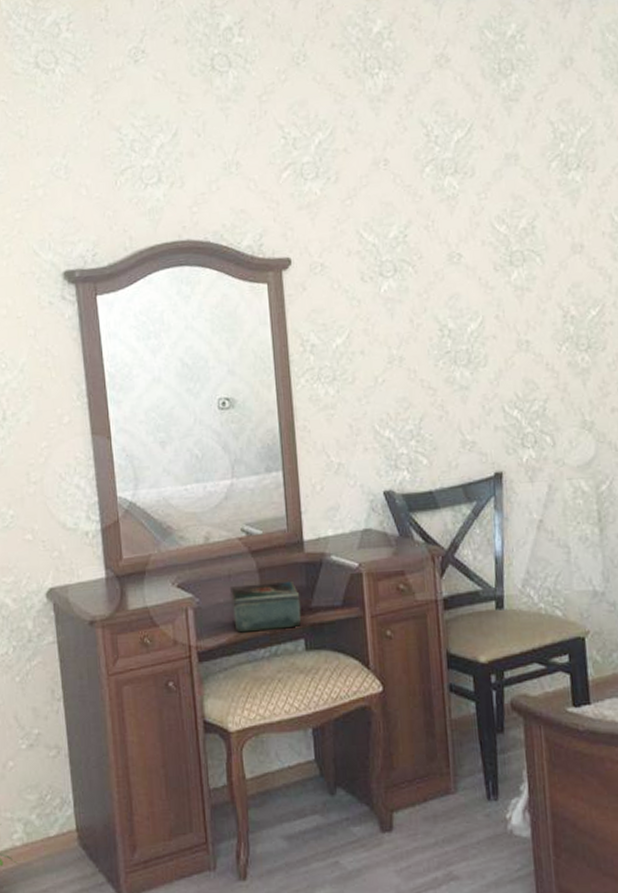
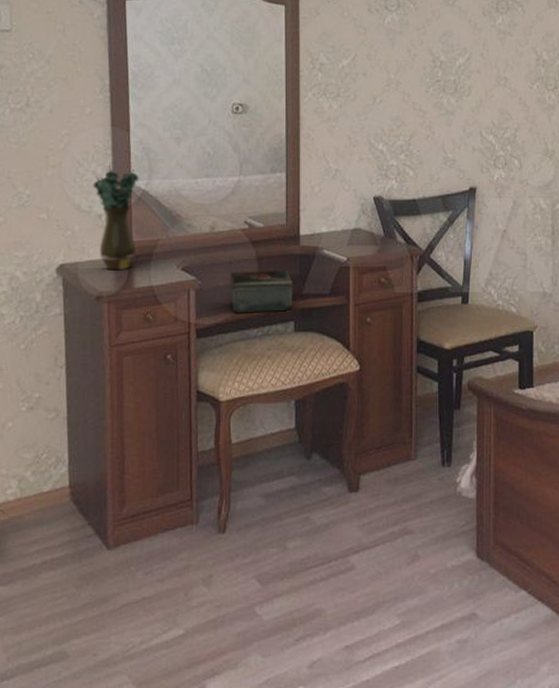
vase: none [77,478,128,591] -> present [92,166,139,270]

